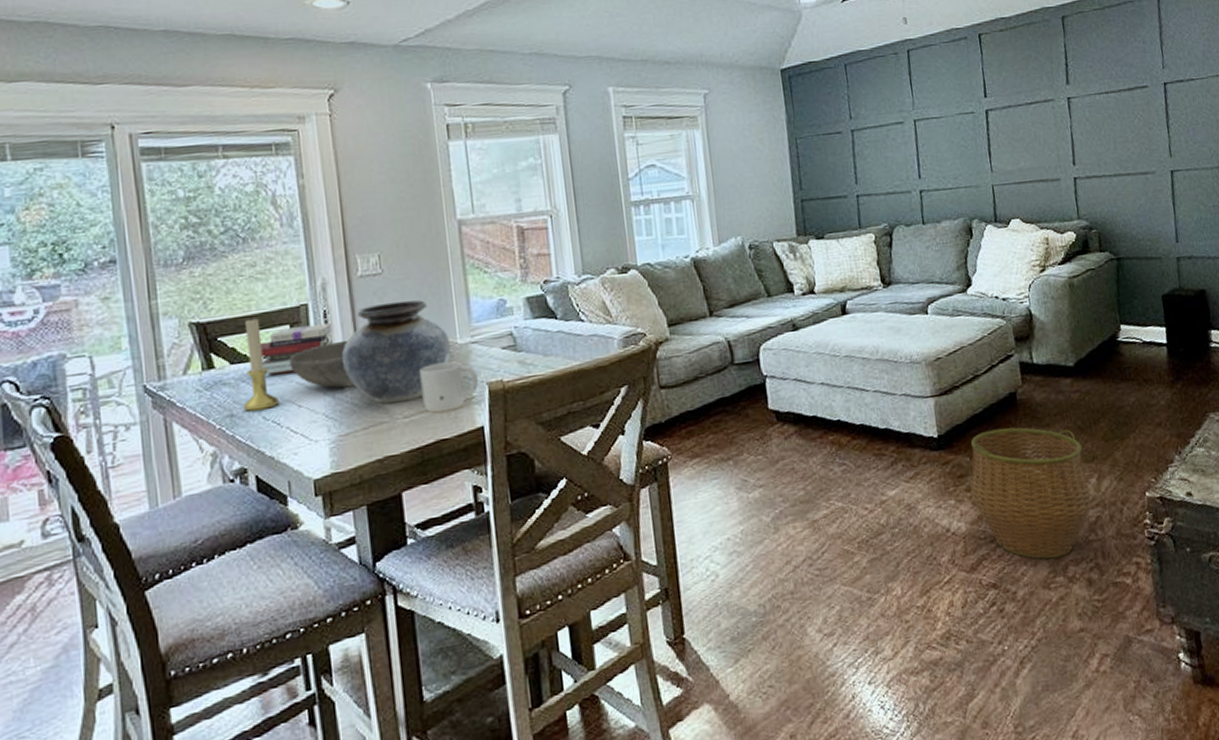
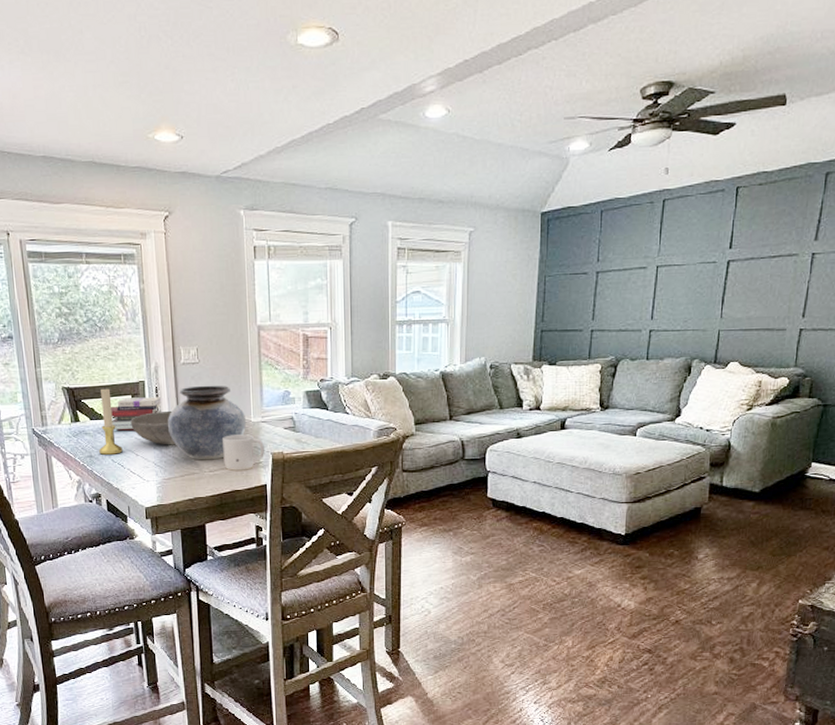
basket: present [970,427,1092,560] -> none [644,534,750,639]

